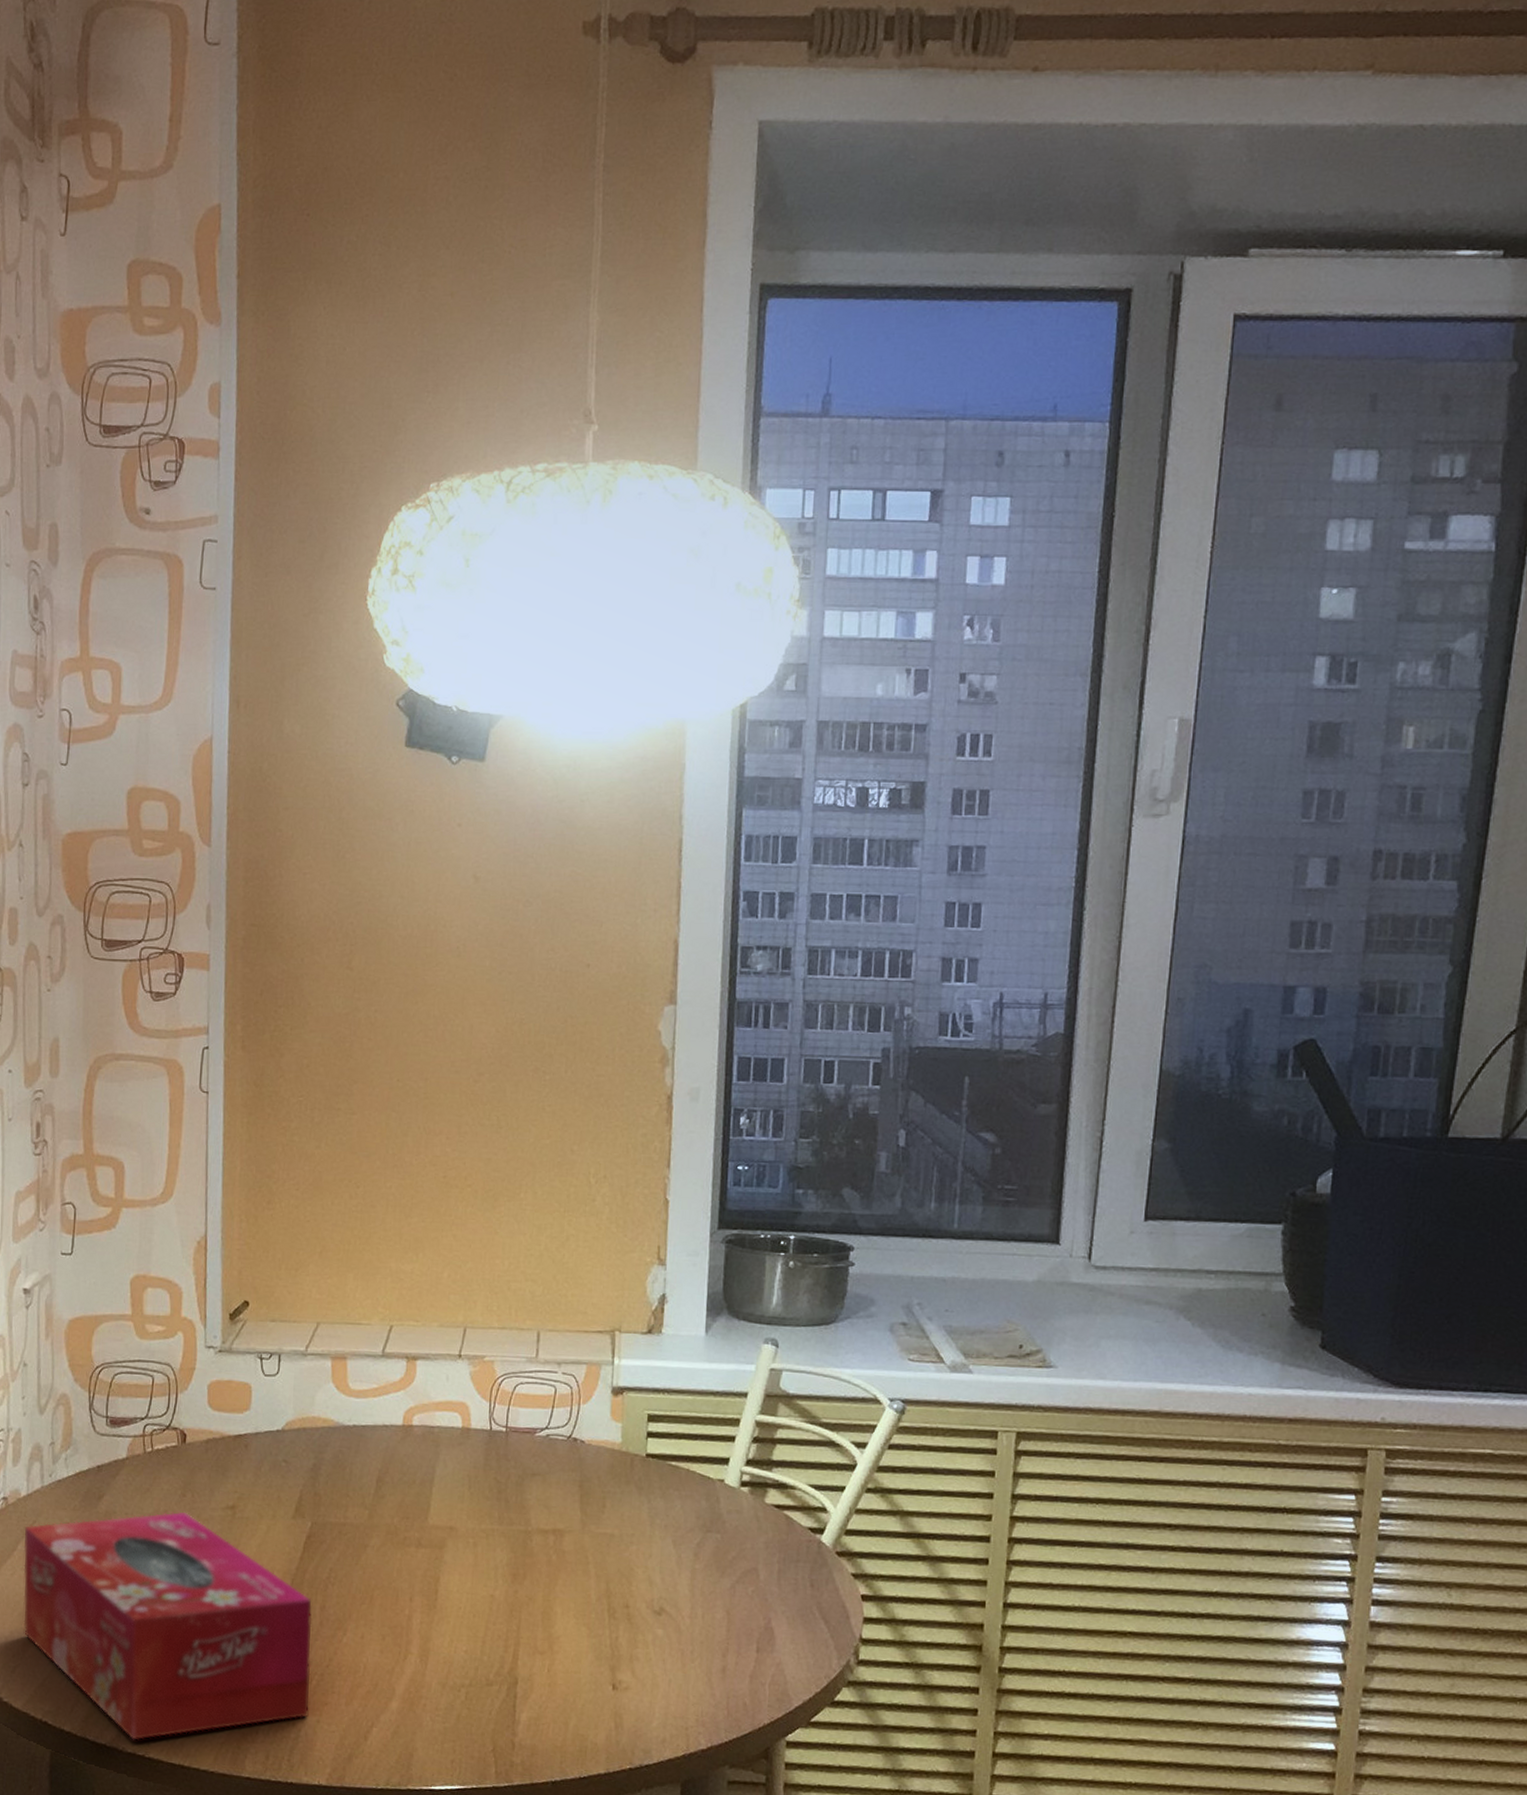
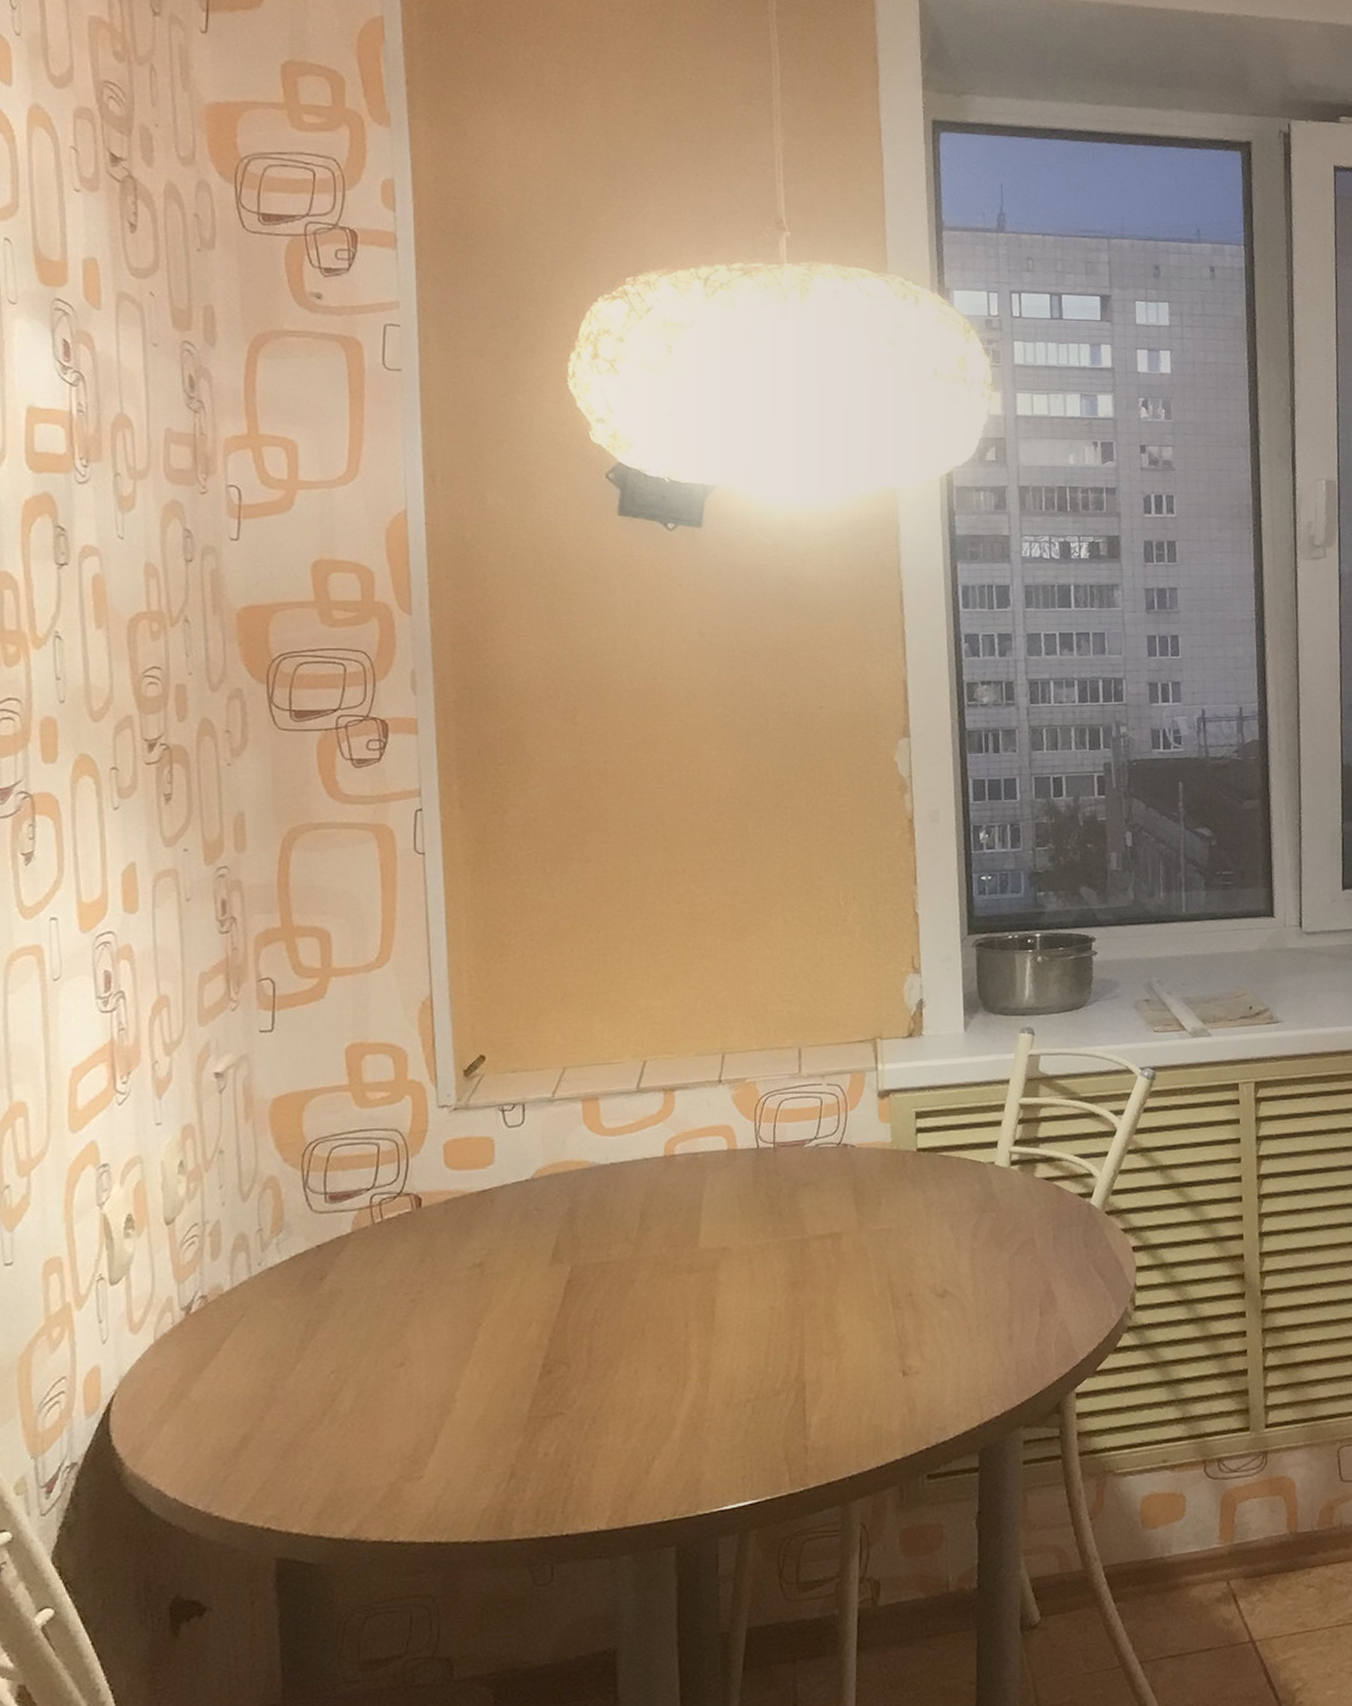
tissue box: present [23,1511,312,1741] -> none [230,1277,582,1527]

